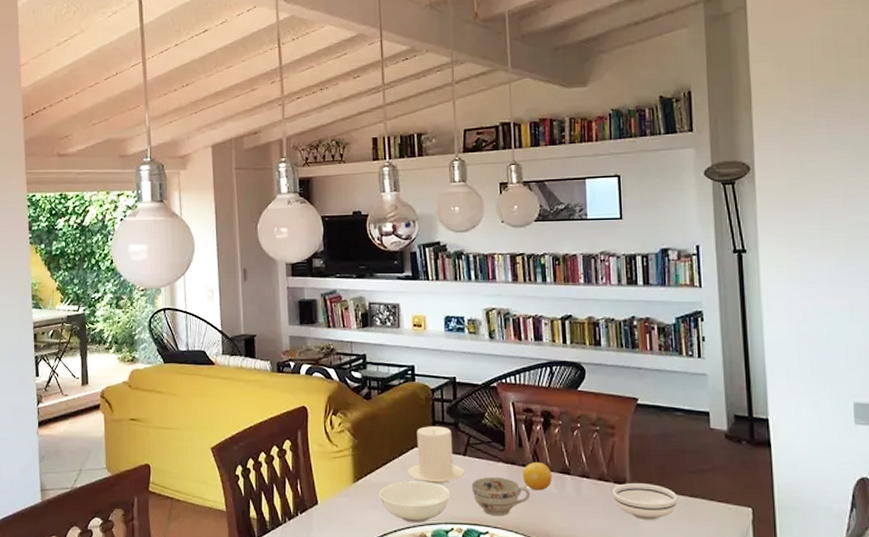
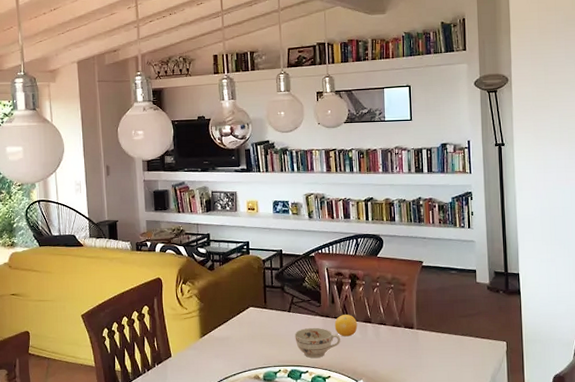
bowl: present [378,481,450,523] -> none [221,334,278,368]
candle: present [408,426,466,484] -> none [244,289,290,336]
bowl: present [613,482,678,520] -> none [404,326,452,355]

